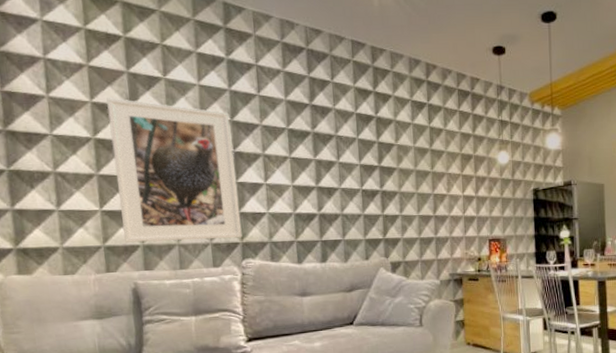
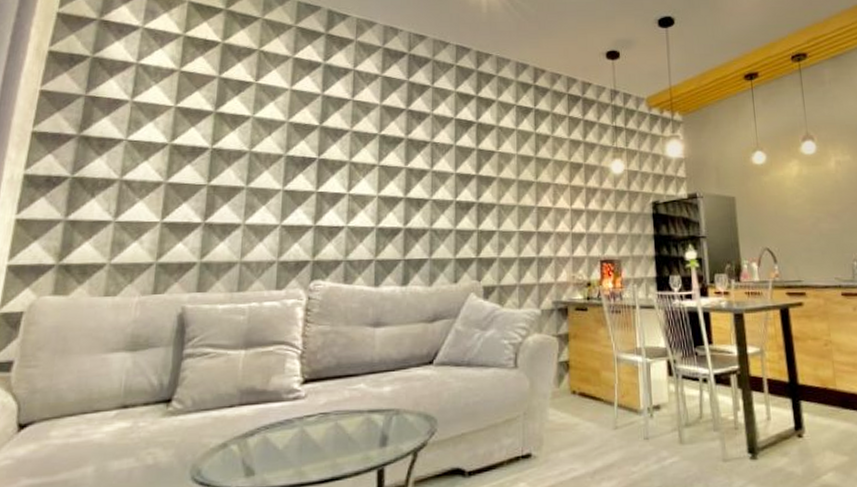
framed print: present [106,98,242,243] -> none [181,102,318,259]

